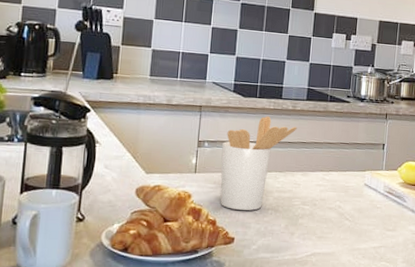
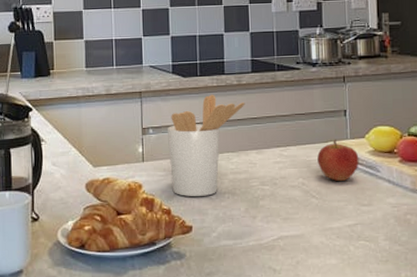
apple: none [354,169,390,207] -> present [317,139,359,181]

